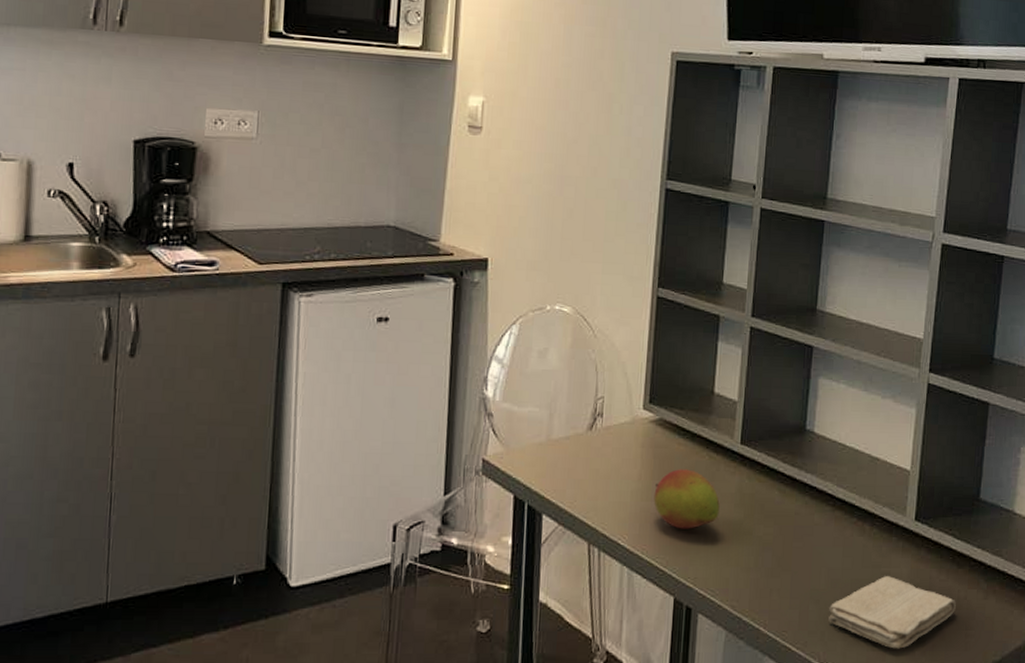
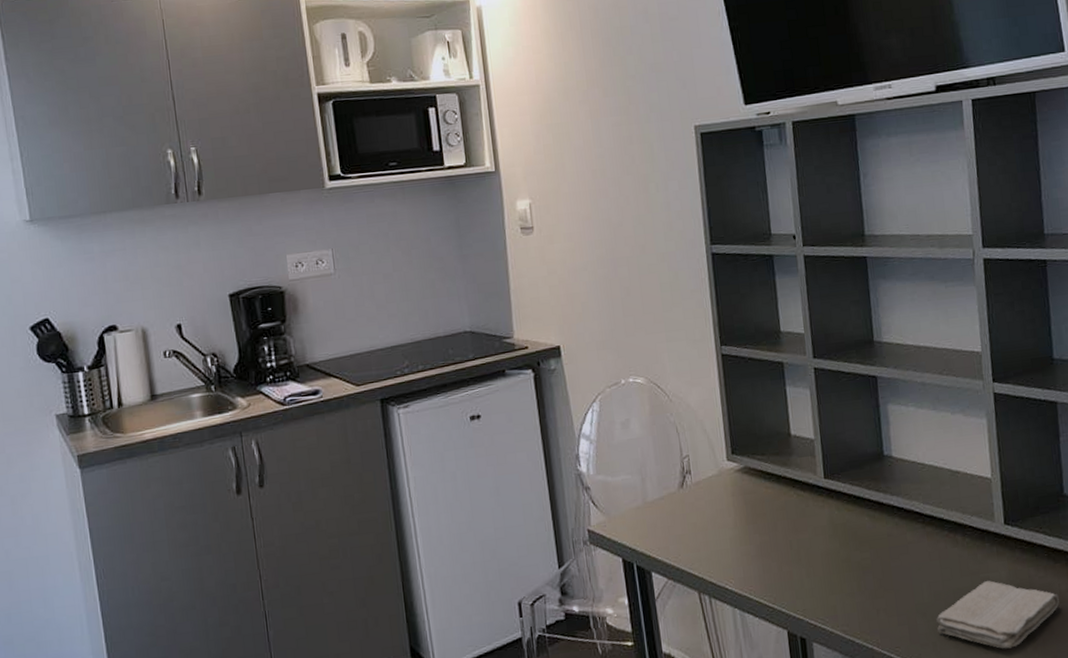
fruit: present [654,469,720,529] -> none [750,509,816,567]

